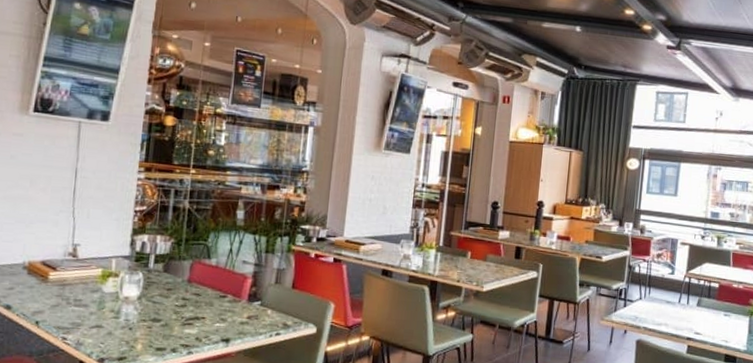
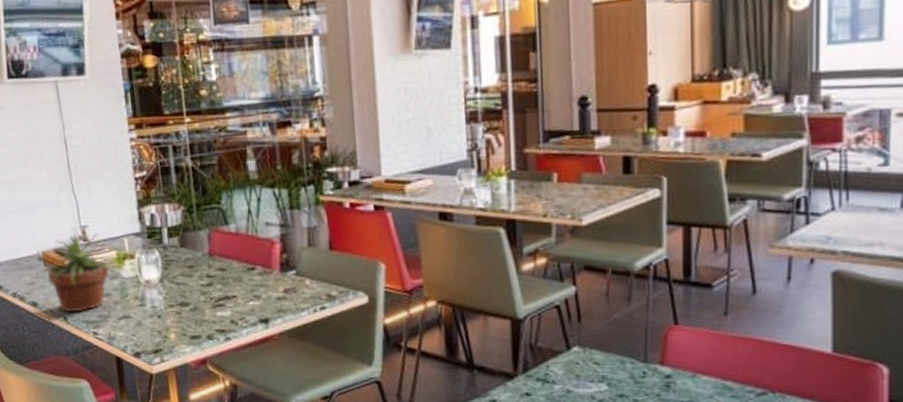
potted plant: none [17,251,108,319] -> present [36,232,123,313]

